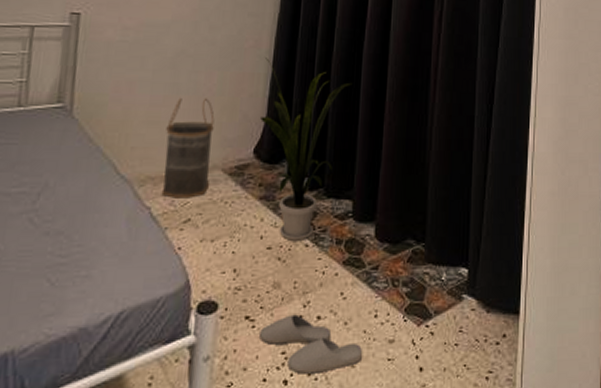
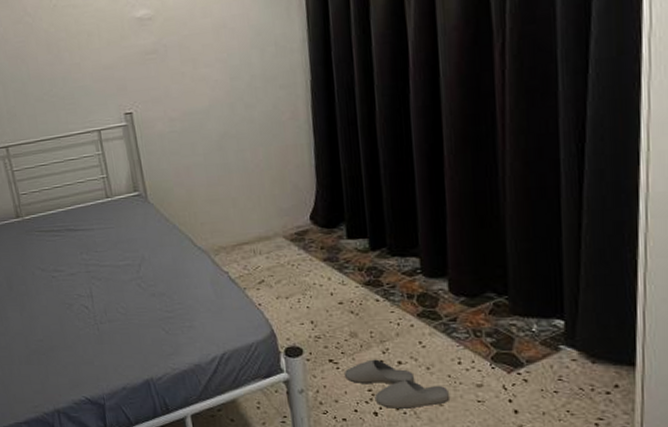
basket: present [161,98,215,198] -> none [226,173,274,264]
house plant: present [261,58,354,241] -> none [305,127,404,296]

